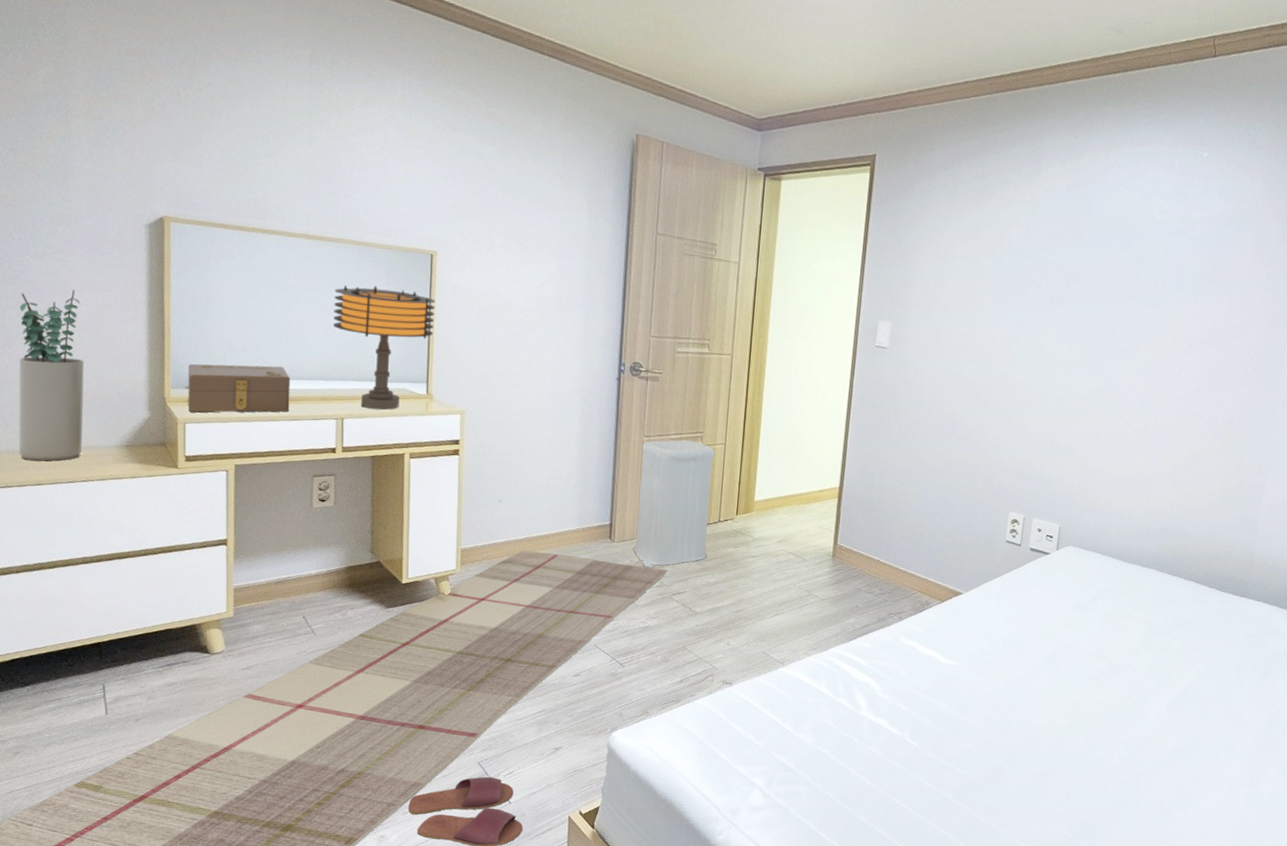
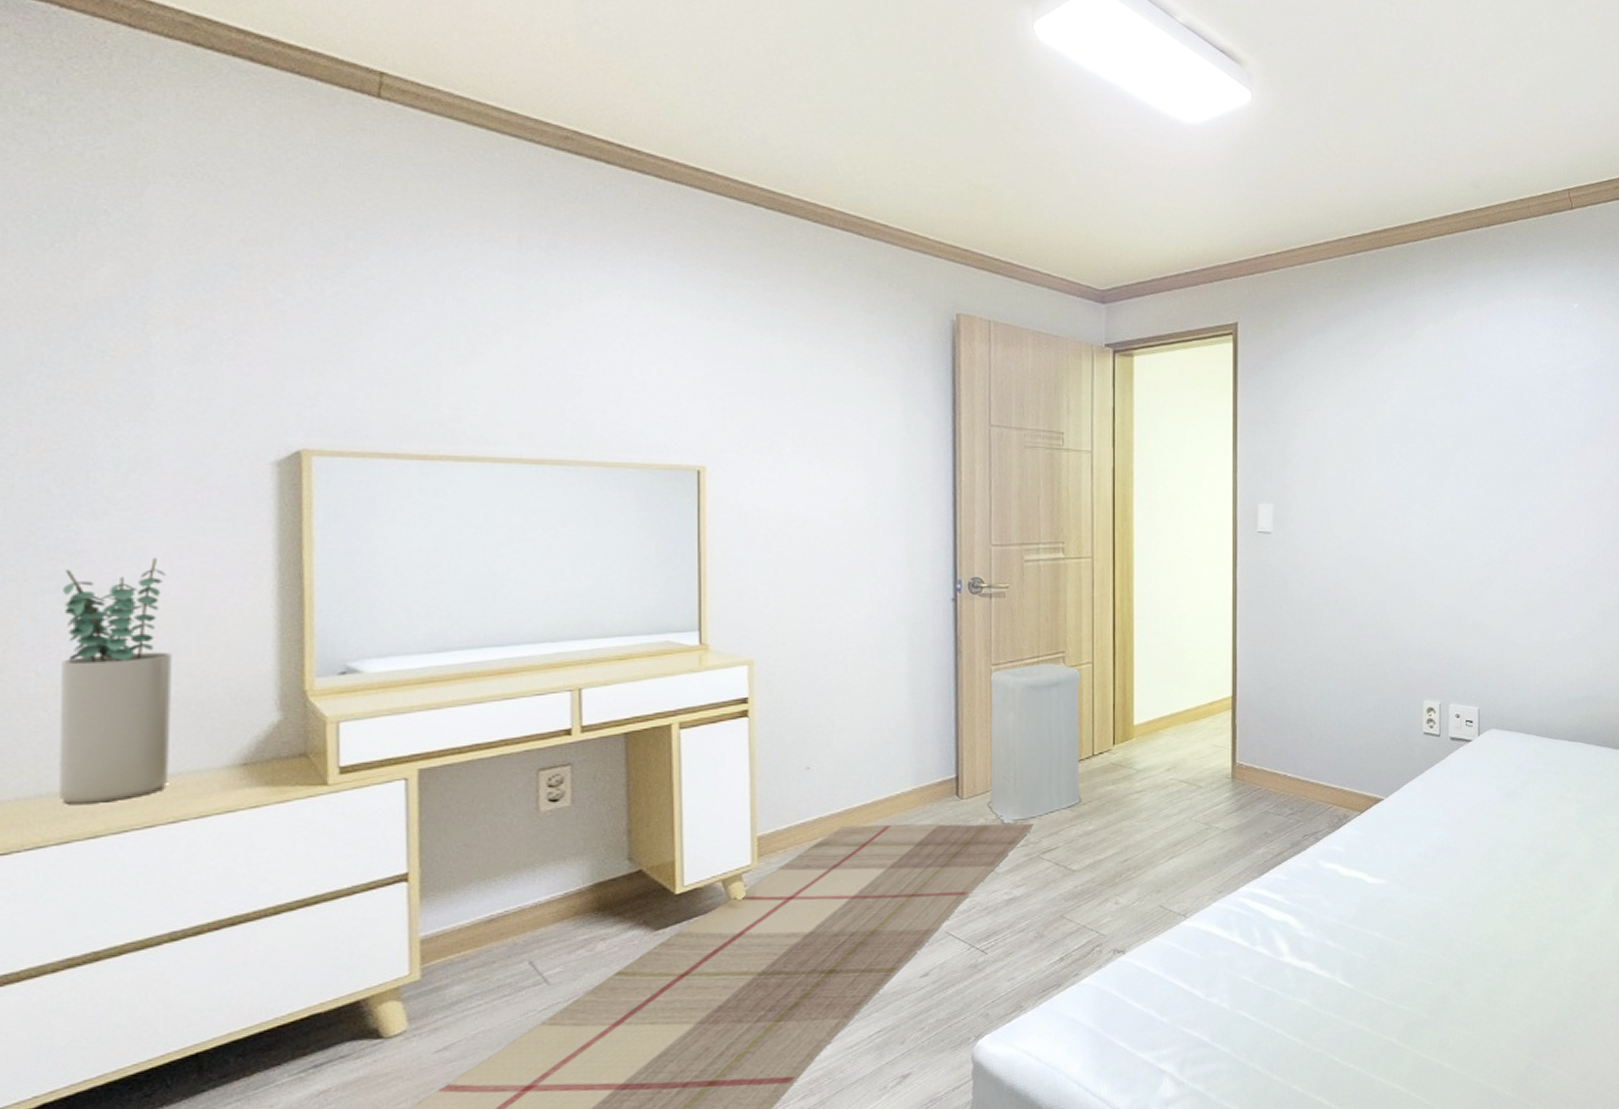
jewelry box: present [187,363,290,413] -> none [341,631,501,706]
table lamp: present [333,285,435,411] -> none [562,514,706,673]

